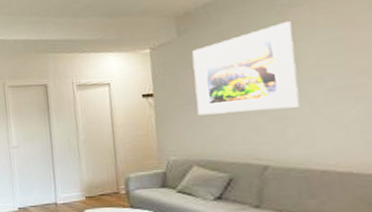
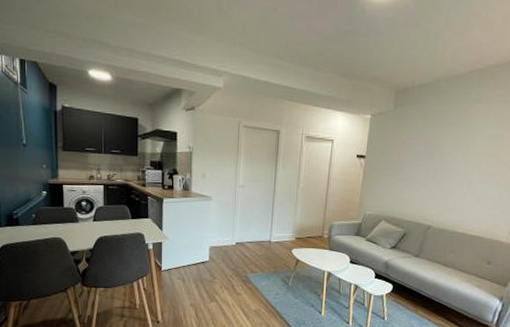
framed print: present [192,21,300,116] -> none [394,114,473,184]

